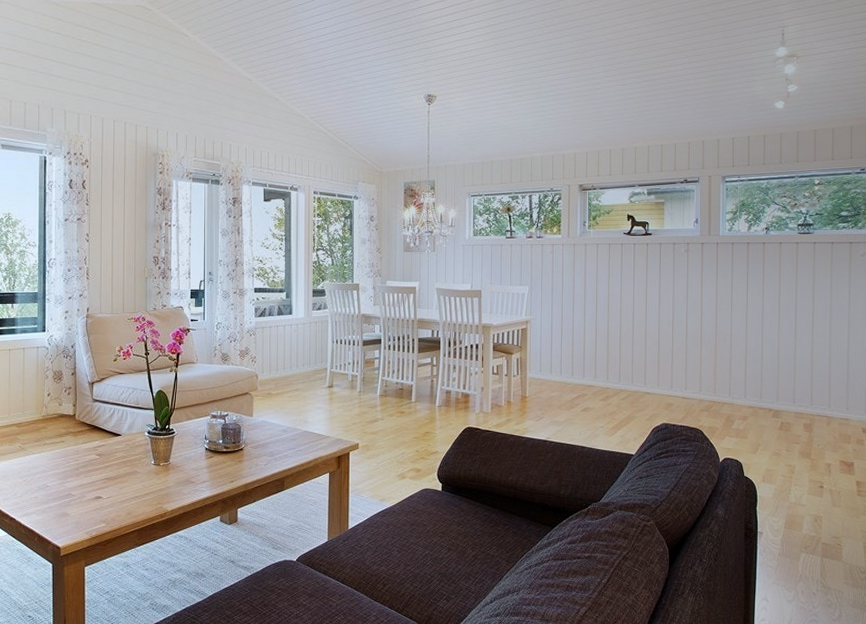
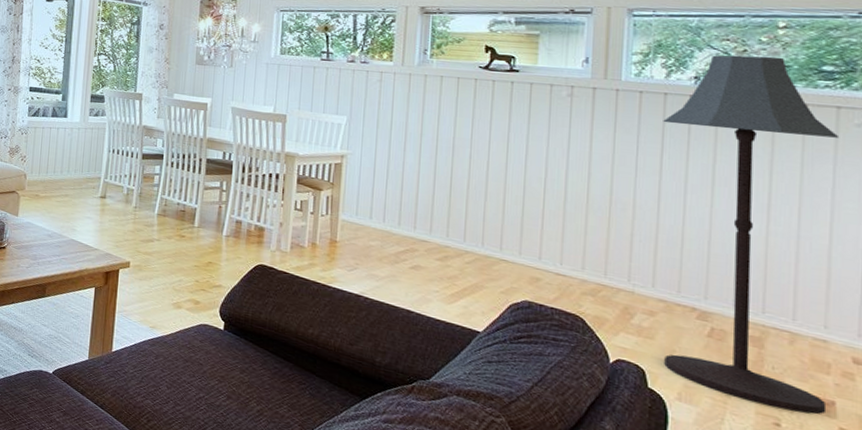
floor lamp: none [747,207,852,475] -> present [663,55,840,415]

